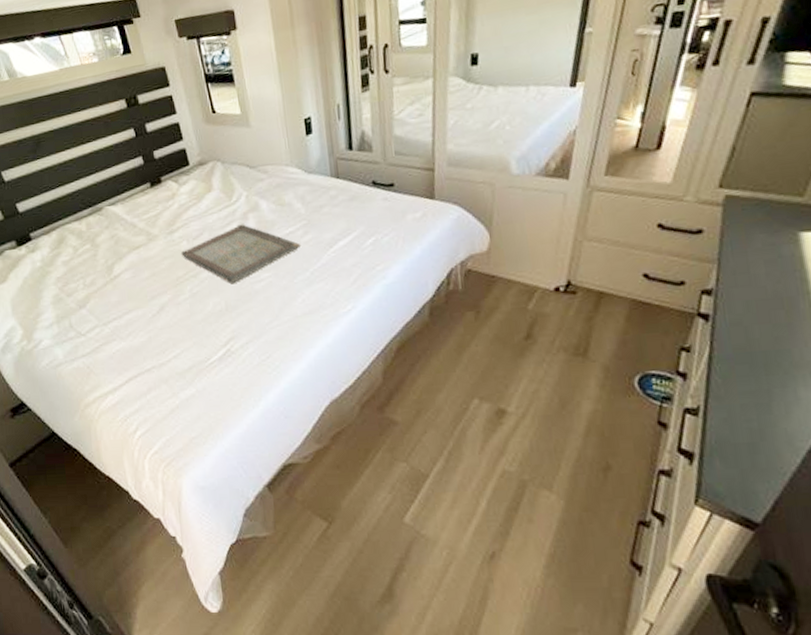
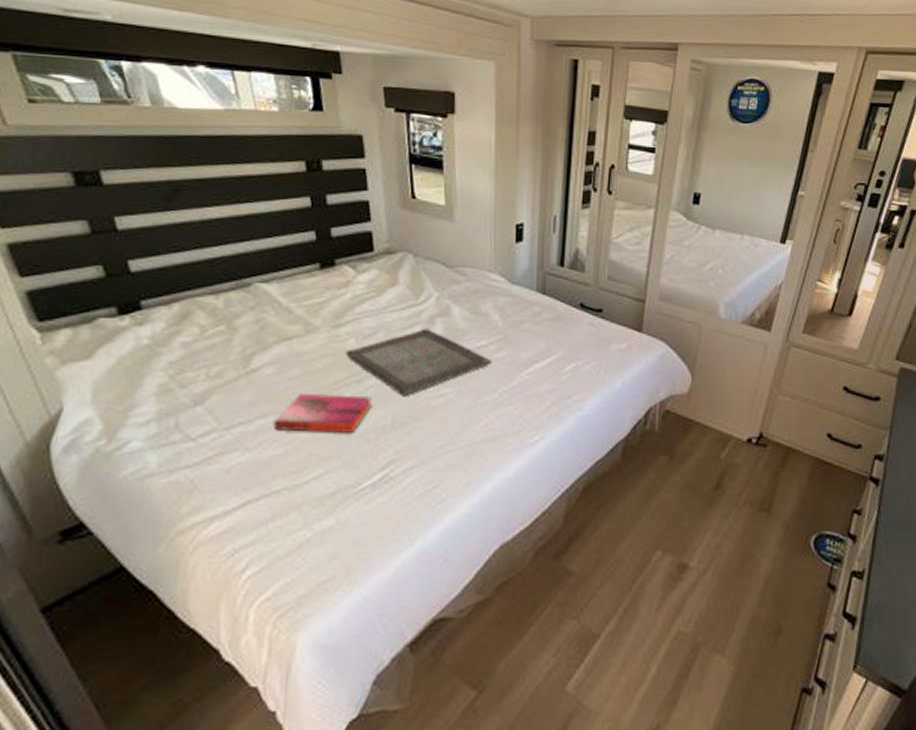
hardback book: none [137,287,209,322] -> present [273,394,373,434]

